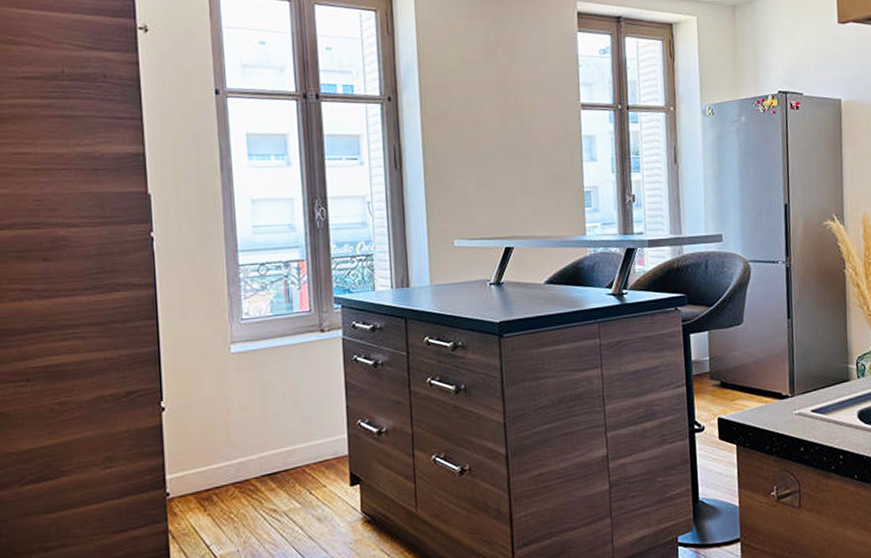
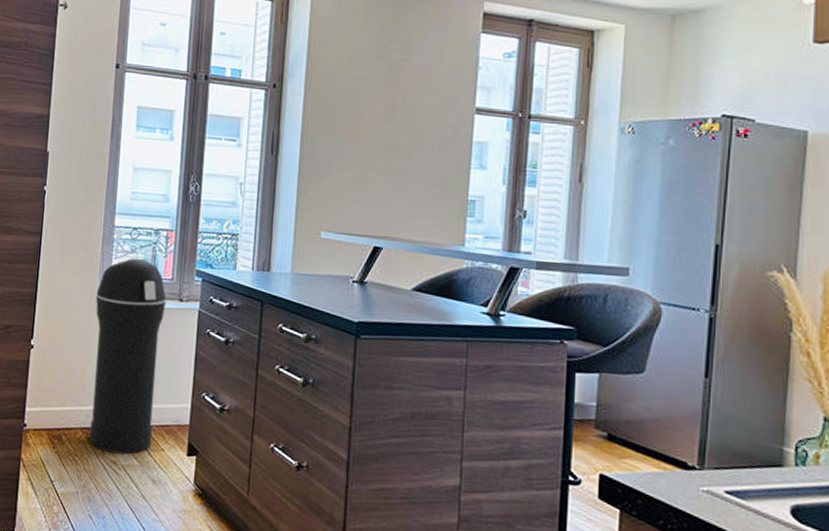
trash can: none [228,294,312,502] -> present [89,258,167,455]

